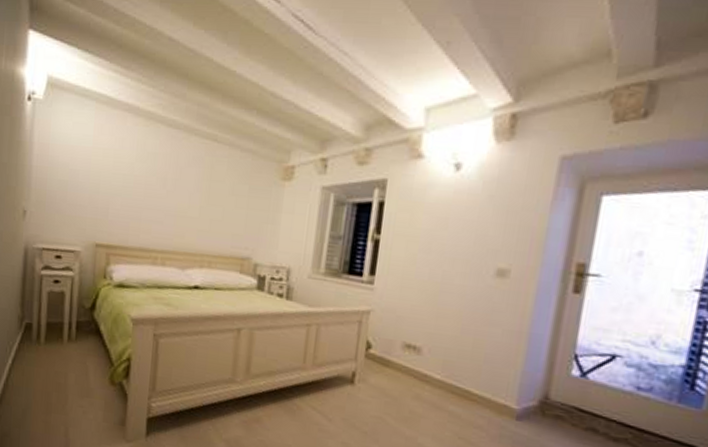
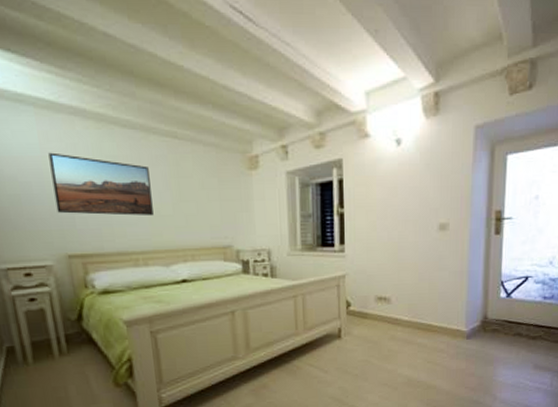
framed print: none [95,144,184,217] -> present [48,152,153,216]

